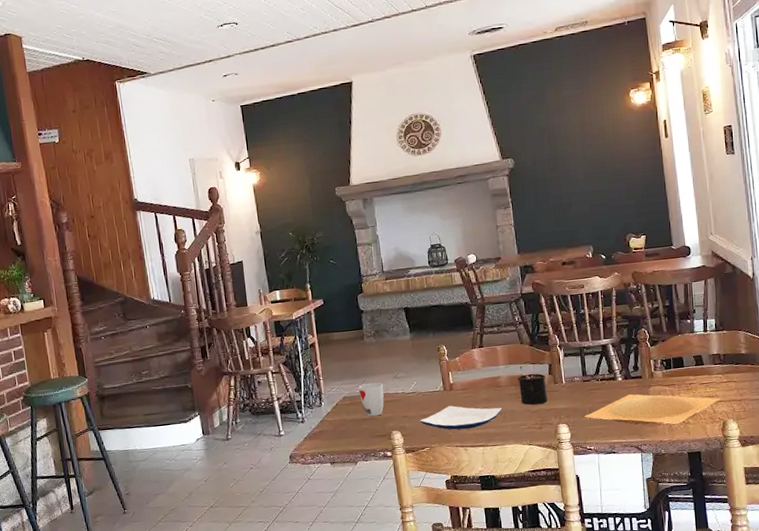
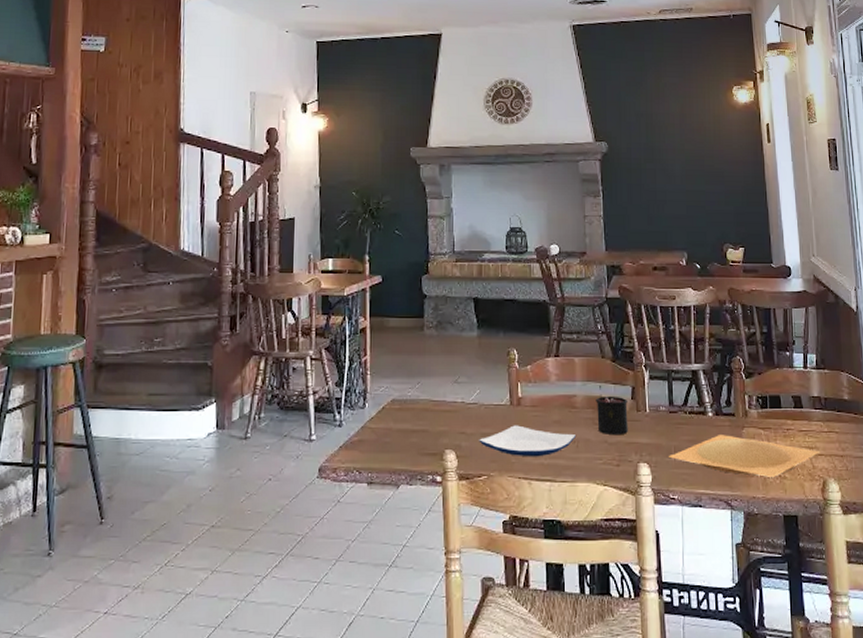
cup: present [358,382,384,417] -> none [411,385,440,429]

